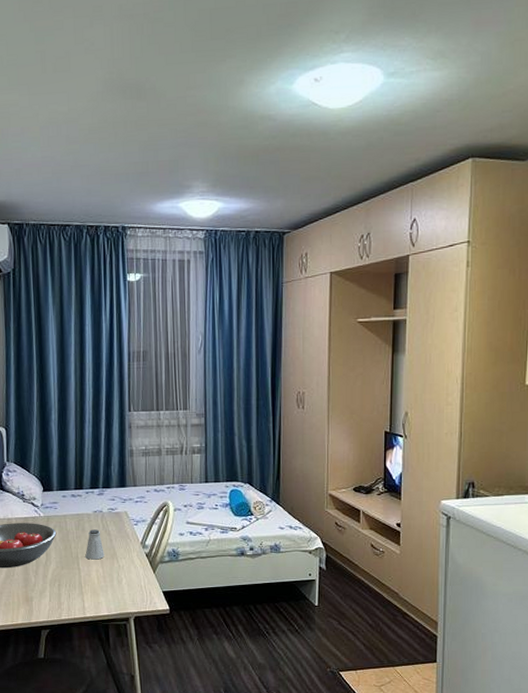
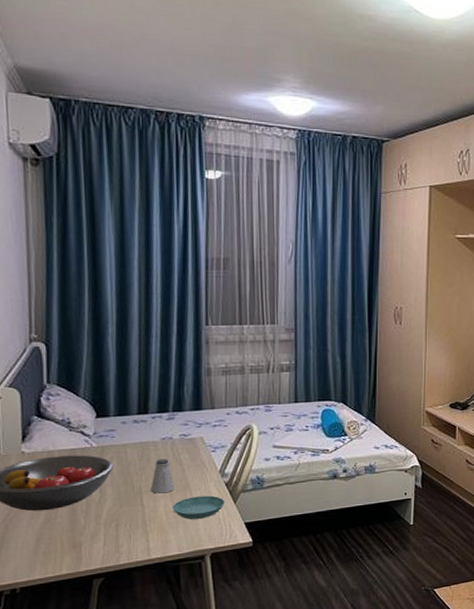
saucer: none [103,564,146,584] -> present [173,495,226,520]

